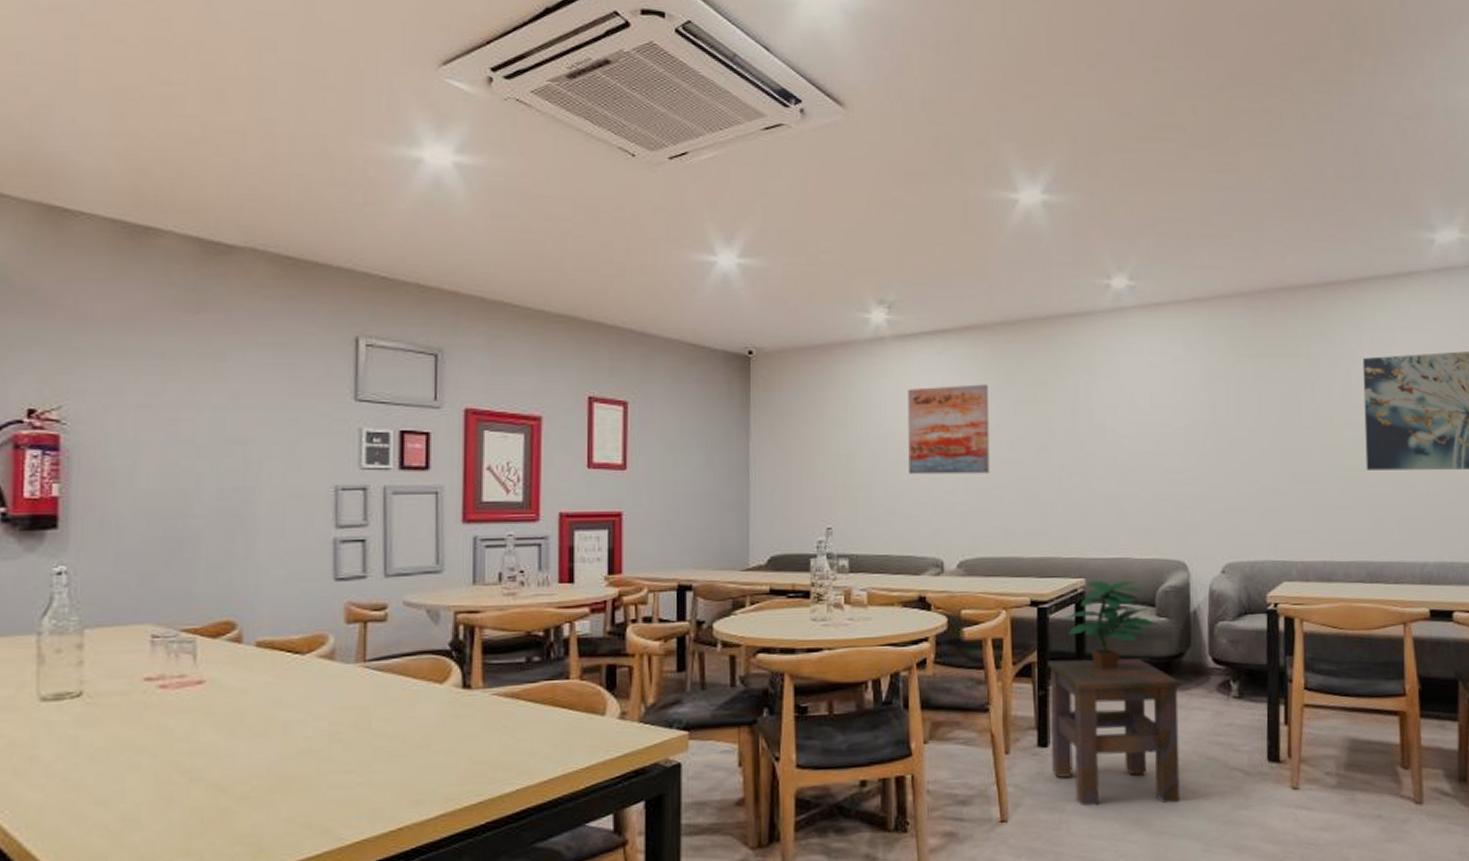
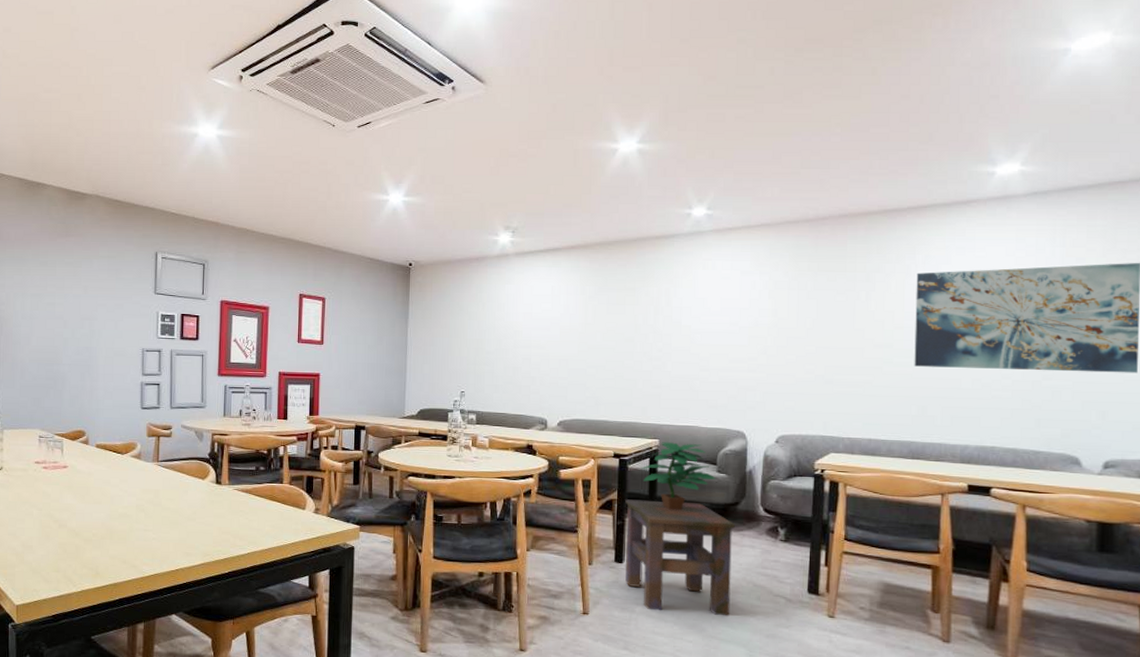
wall art: present [908,384,990,475] -> none [523,289,587,357]

